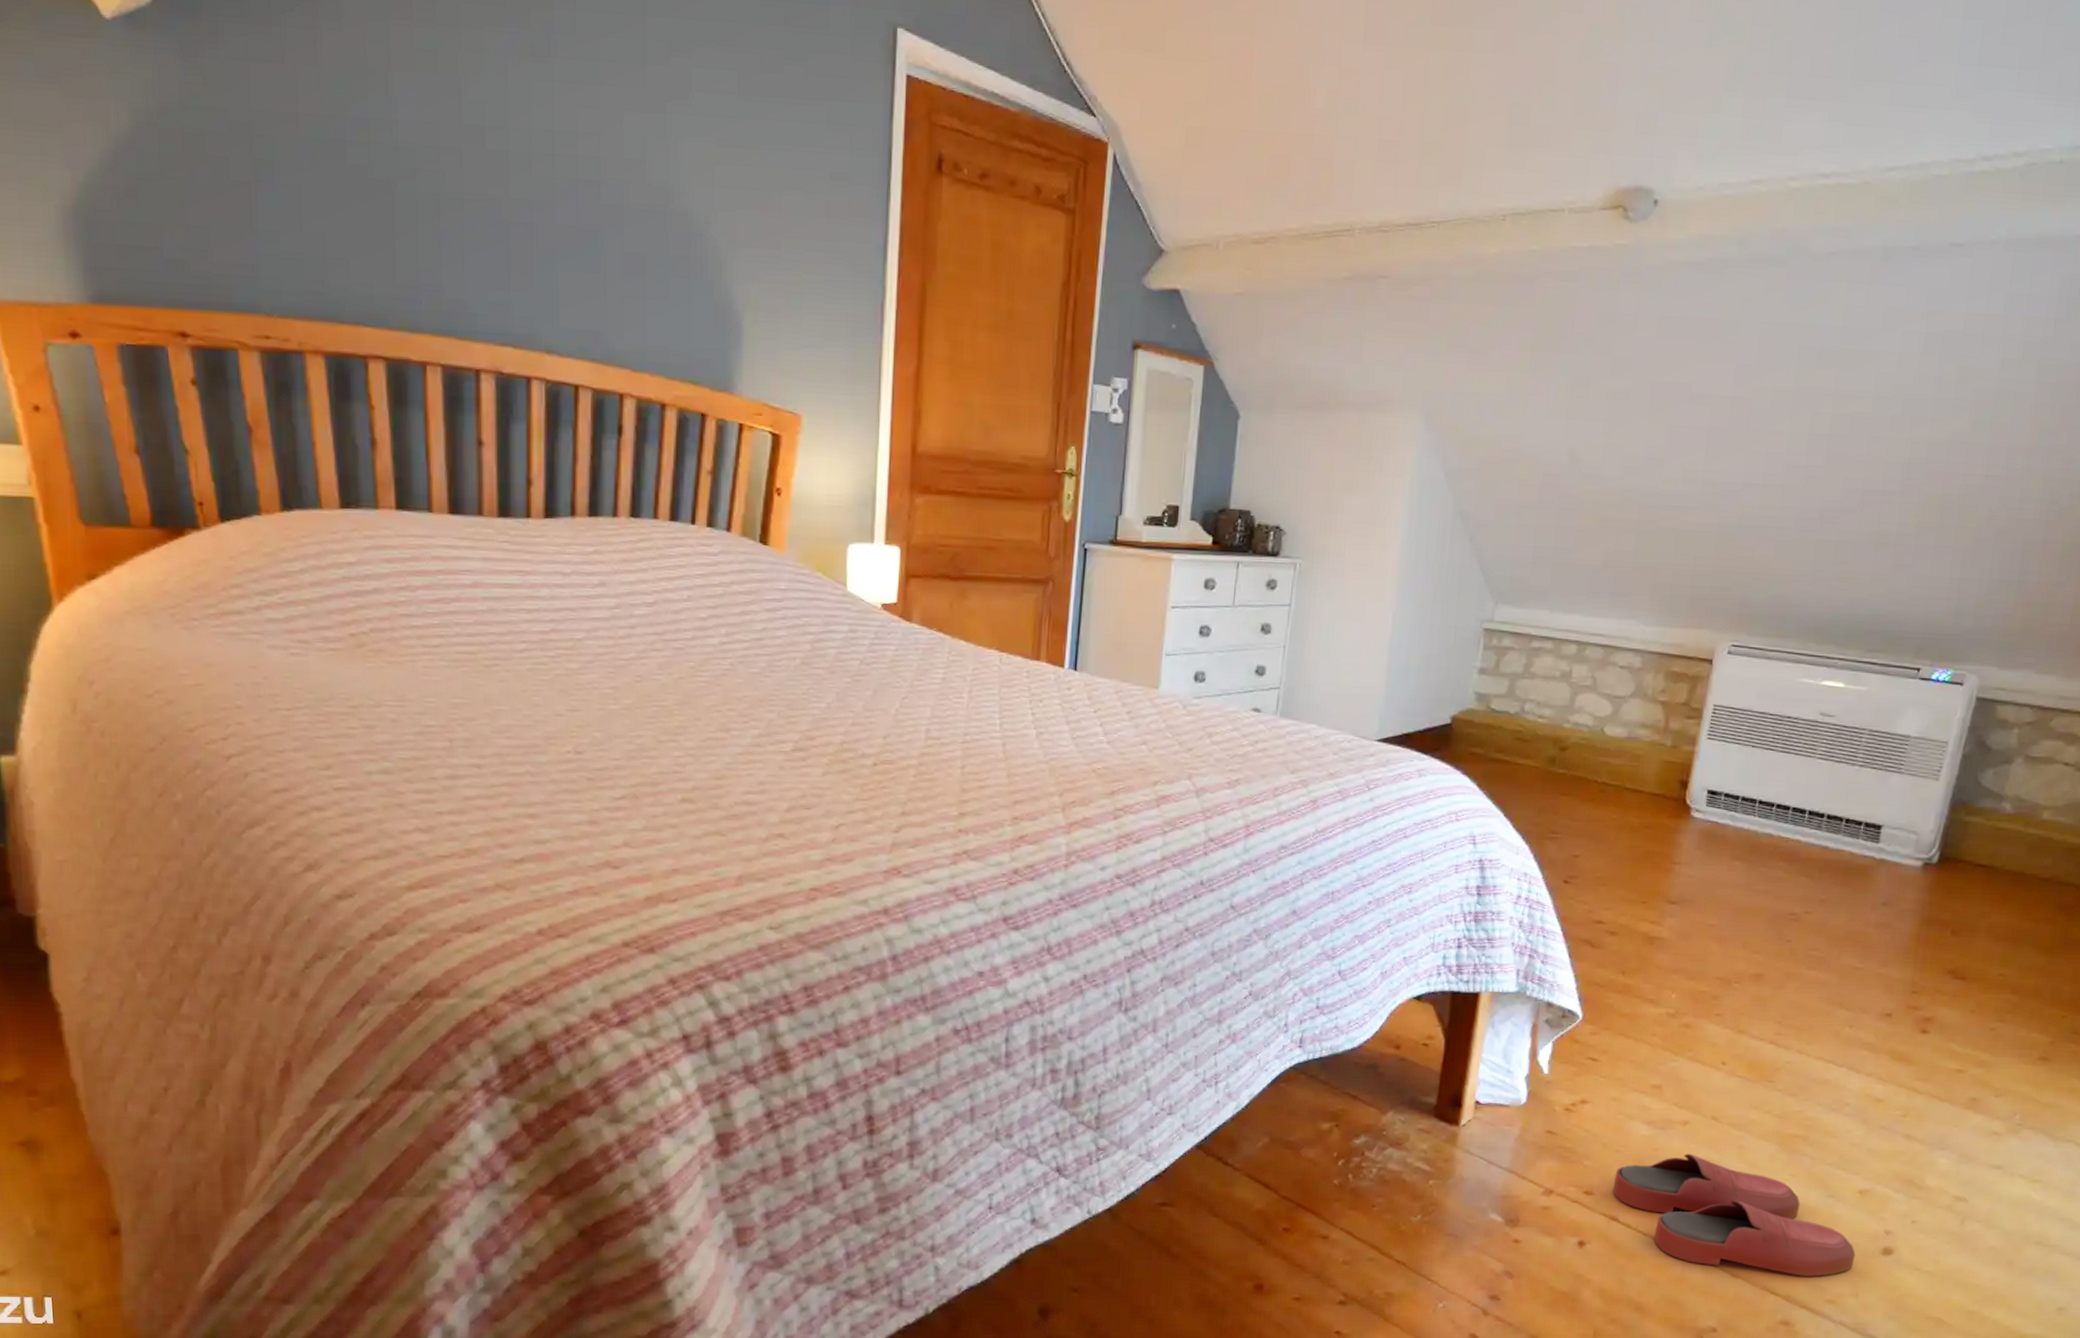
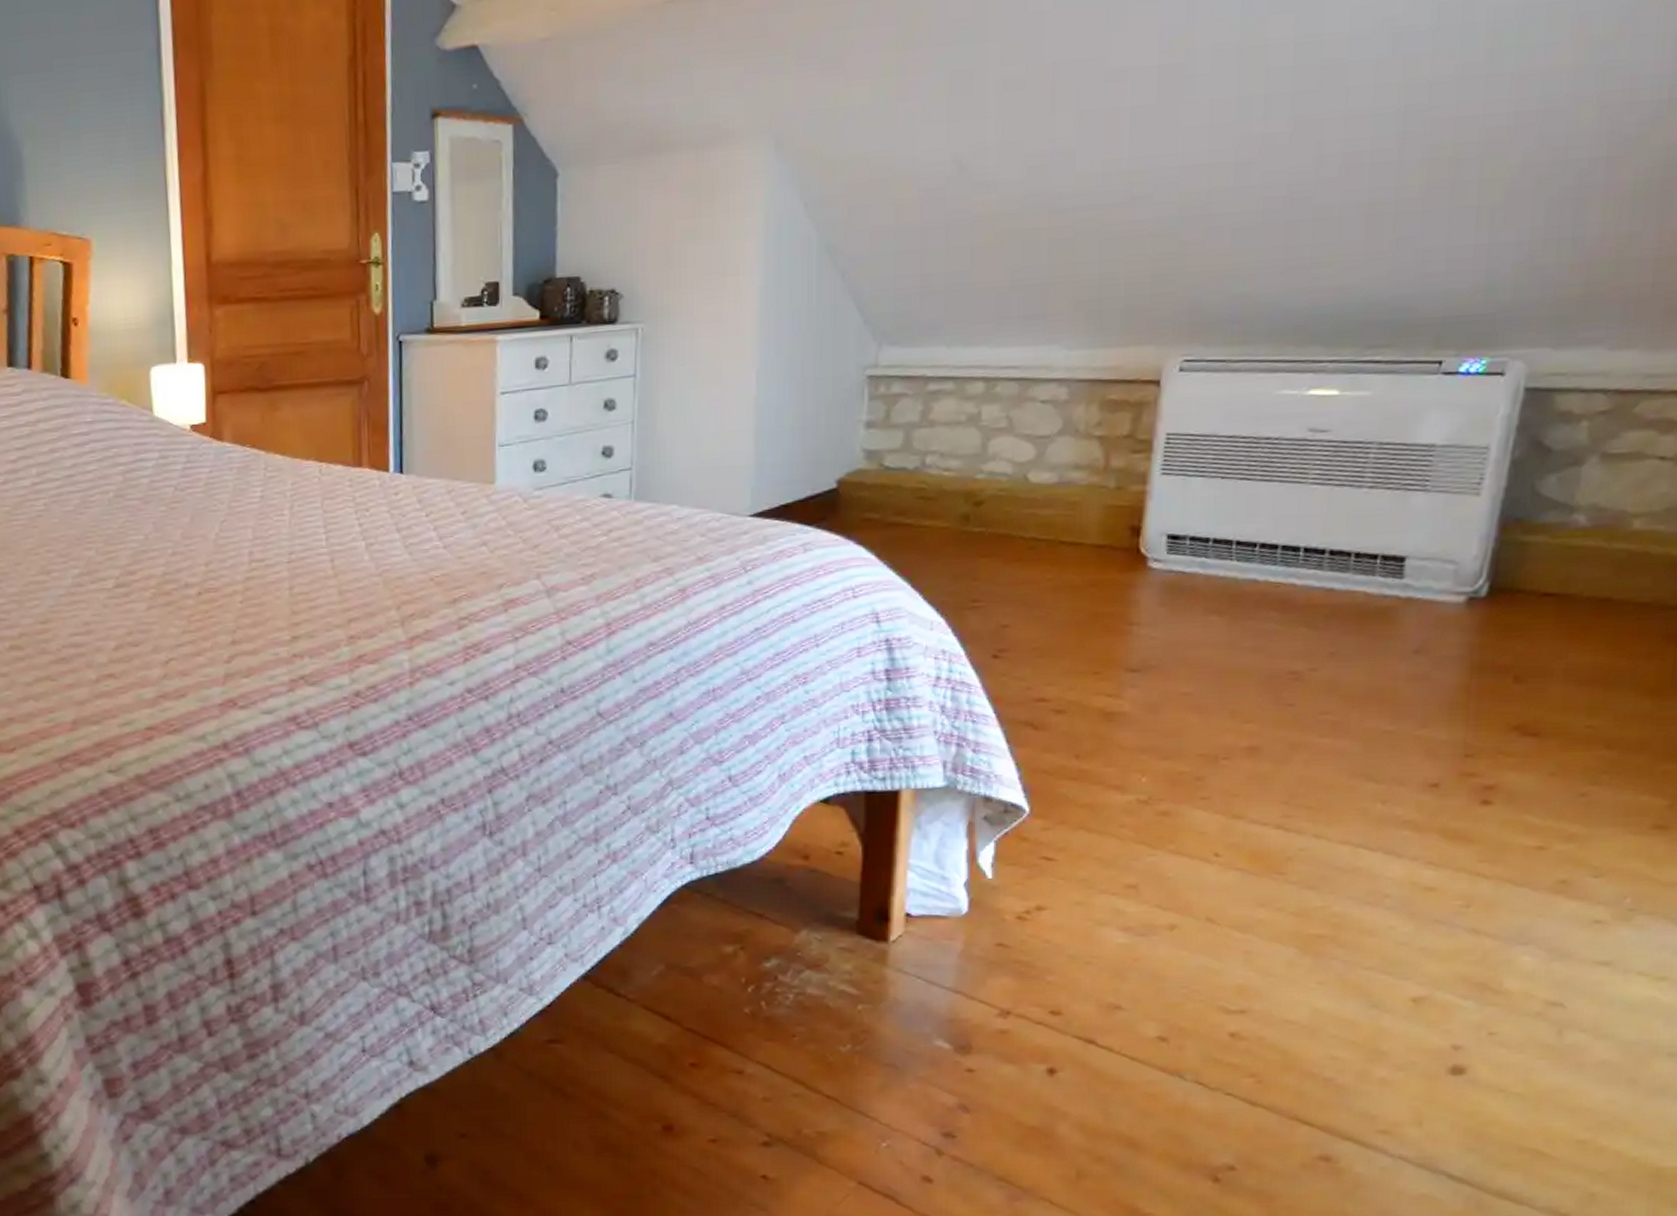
slippers: present [1612,1154,1856,1277] -> none [1085,963,1414,1103]

